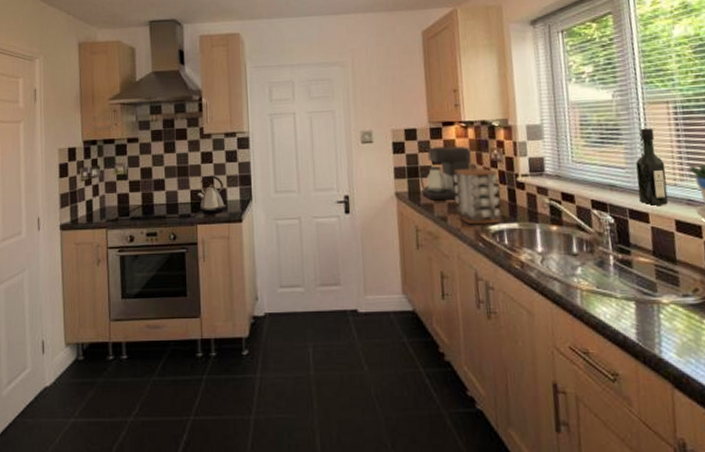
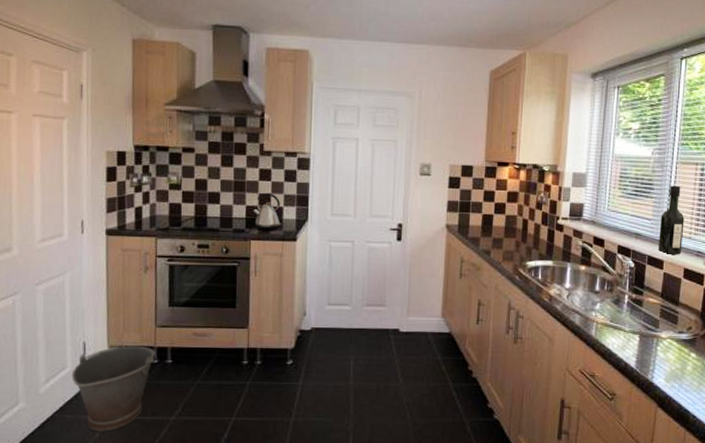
bucket: none [31,342,111,438] -> present [71,345,155,433]
coffee maker: present [419,146,472,201] -> none [470,185,520,236]
spice rack: present [454,162,501,225] -> none [499,202,542,260]

